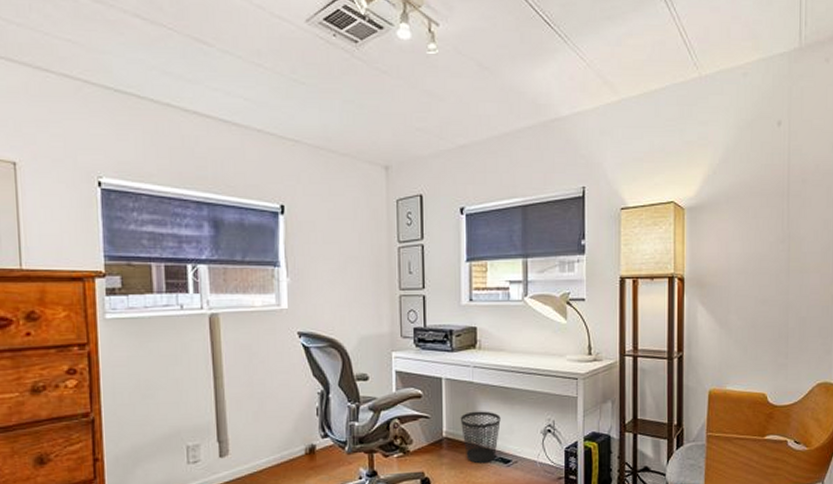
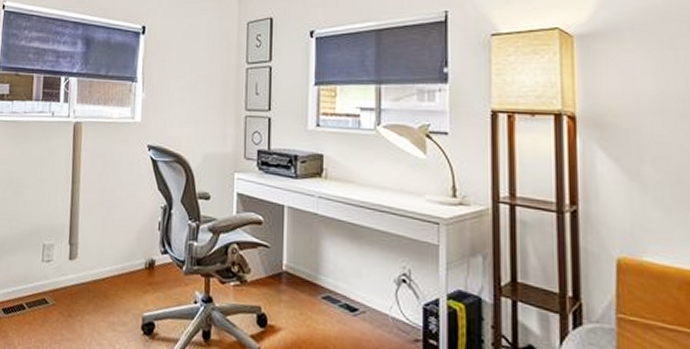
wastebasket: present [460,411,501,464] -> none [302,246,347,308]

